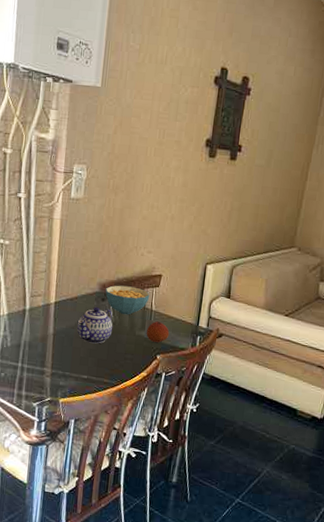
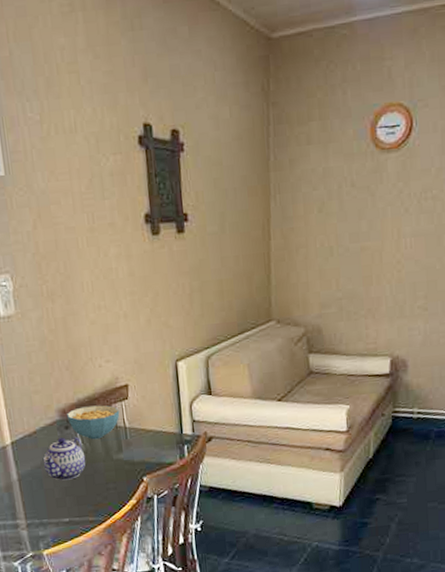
fruit: present [146,321,170,343] -> none [124,438,152,463]

